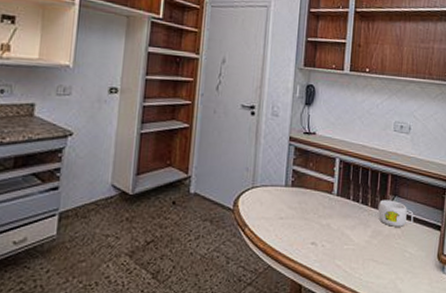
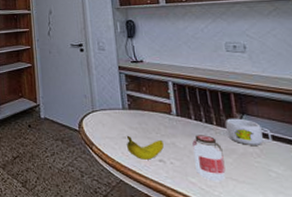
fruit: none [282,215,319,243] -> present [126,135,164,160]
jar: none [344,216,371,264] -> present [192,135,226,182]

